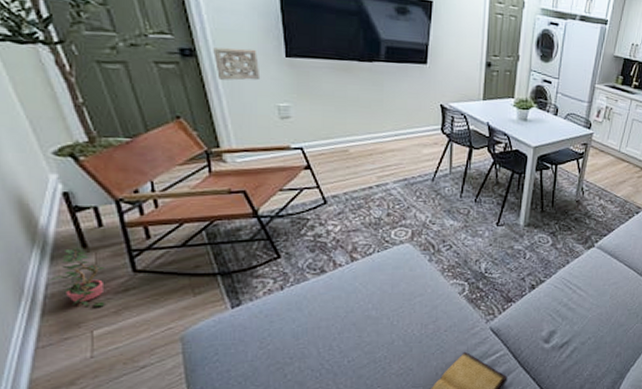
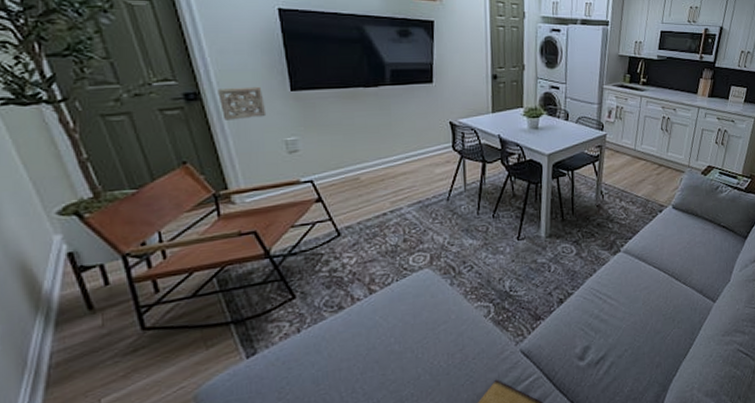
potted plant: present [47,247,105,308] -> none [51,309,113,375]

